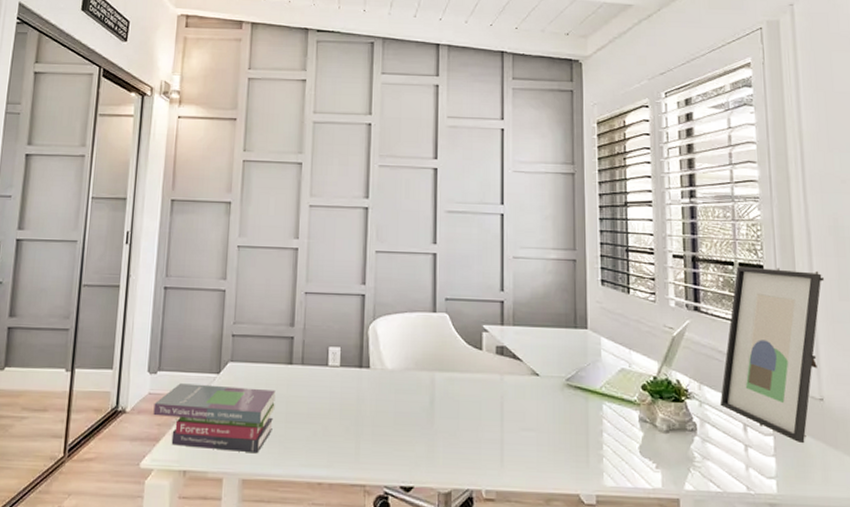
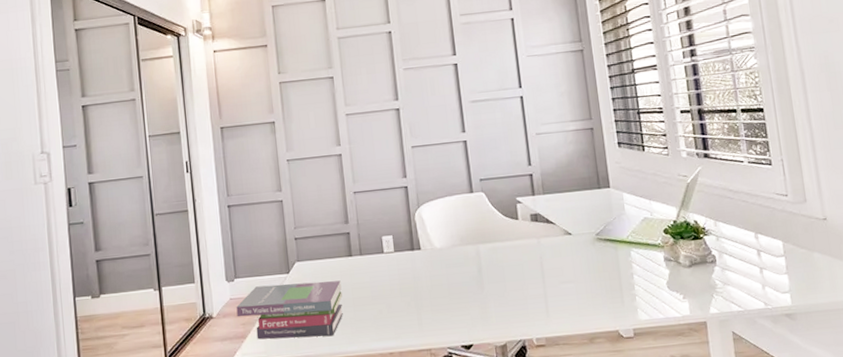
picture frame: present [719,266,825,444] -> none [734,106,821,260]

